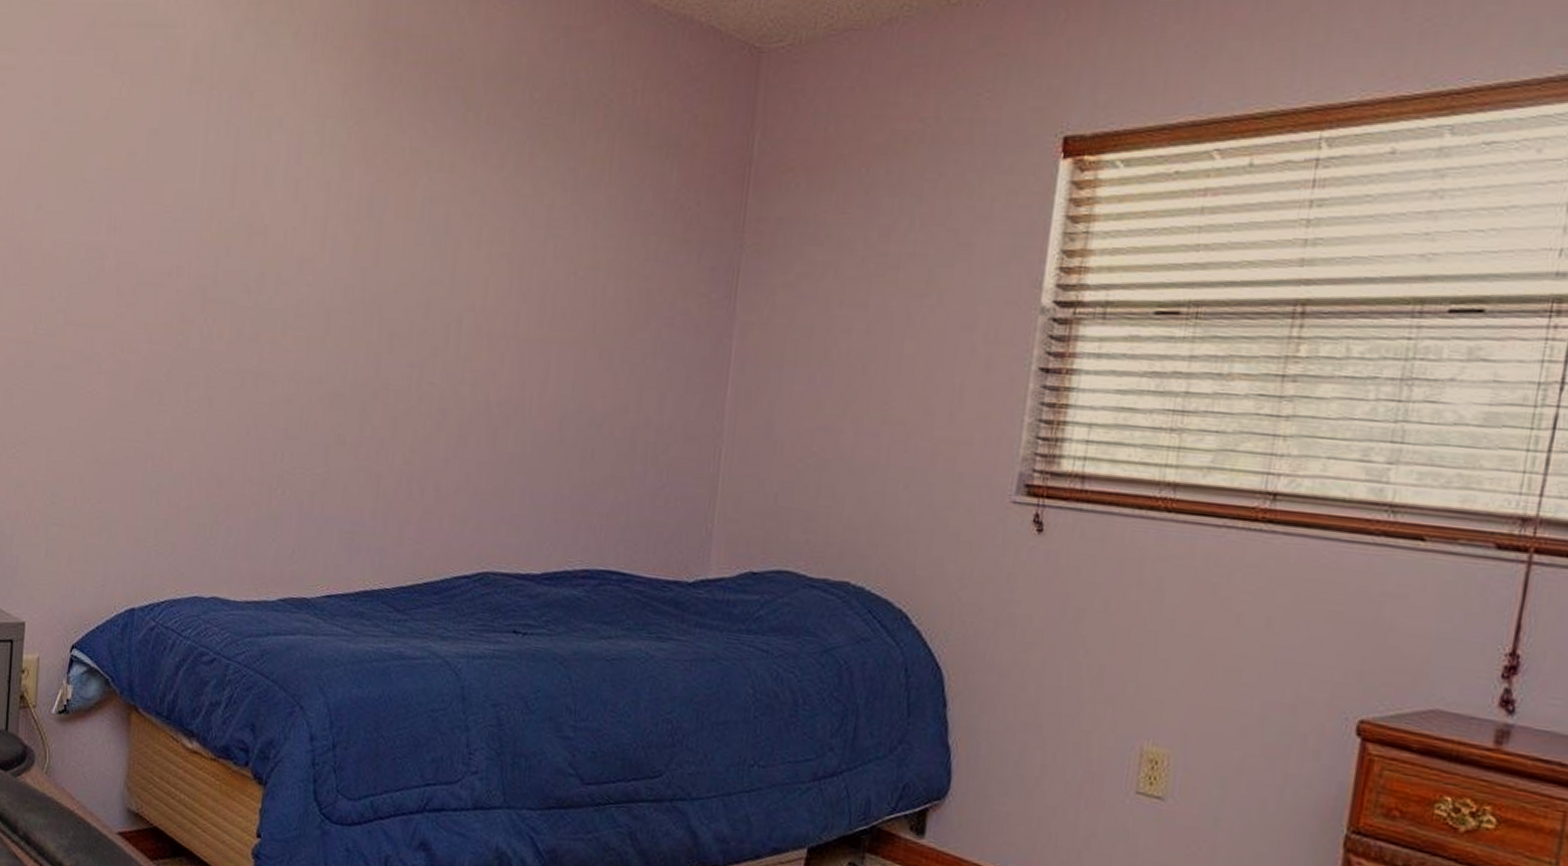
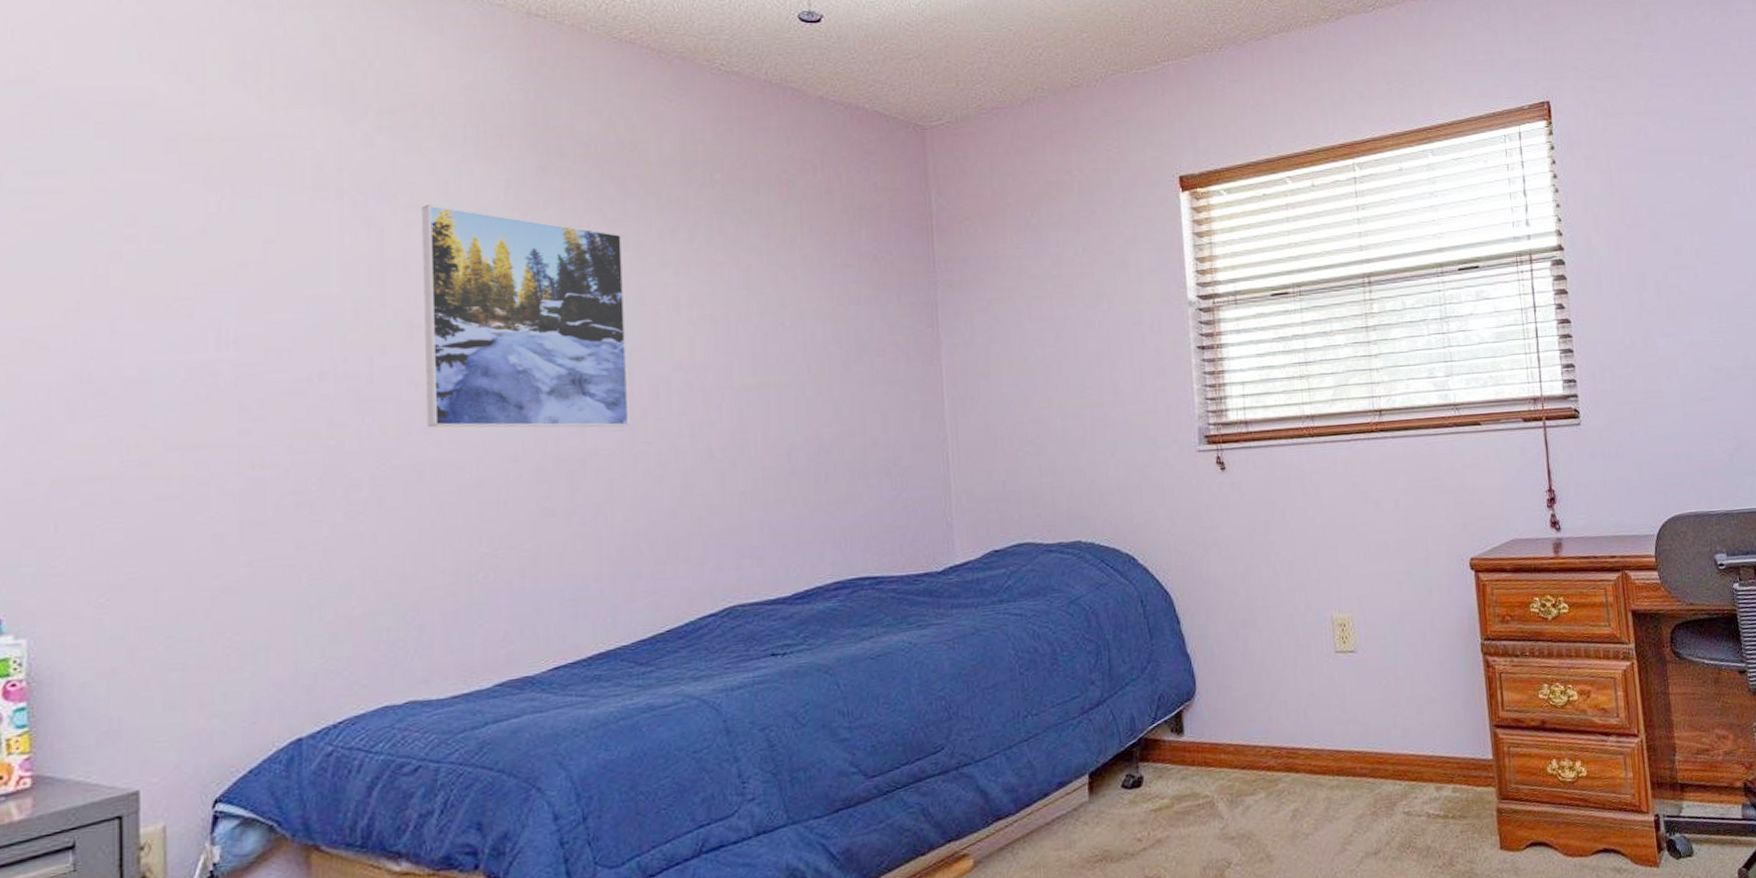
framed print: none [254,106,439,364] -> present [422,205,630,428]

